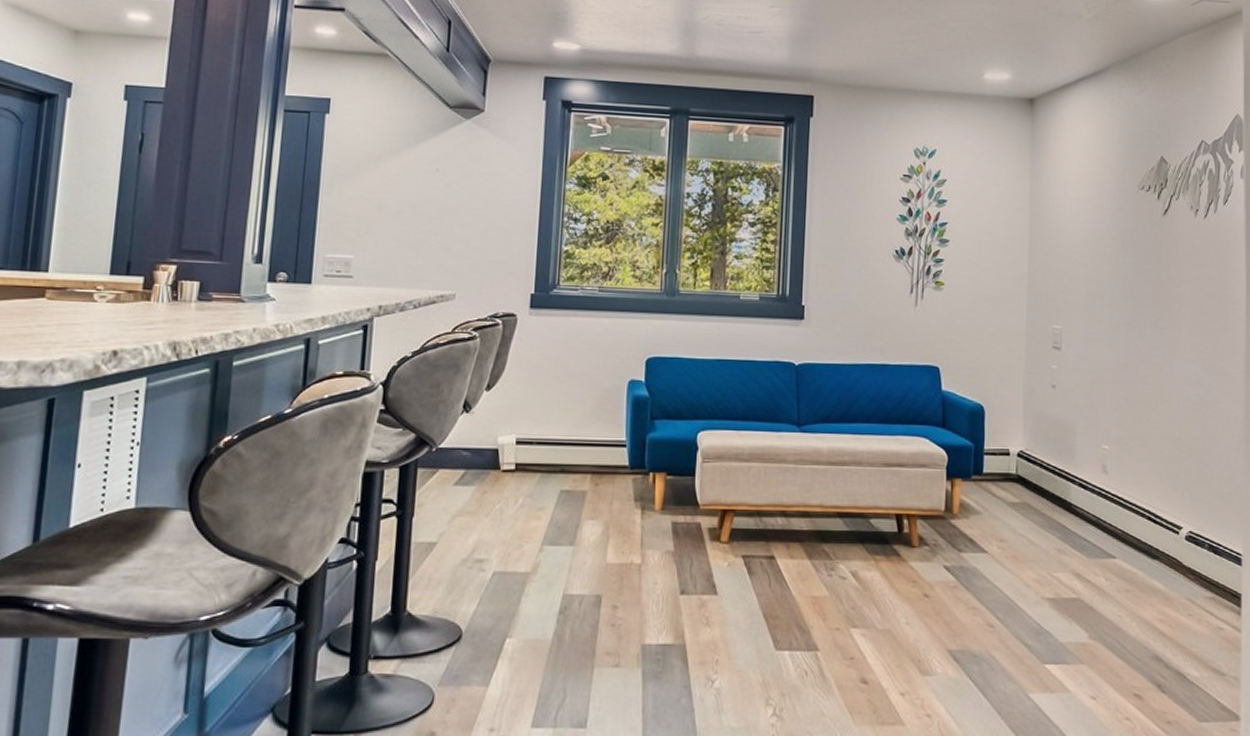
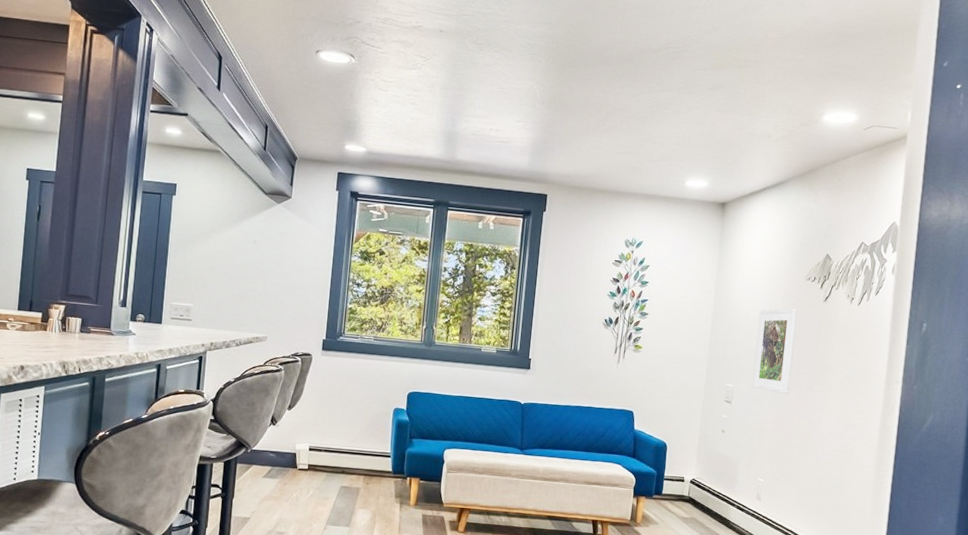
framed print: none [1085,225,1132,333] -> present [752,308,797,394]

